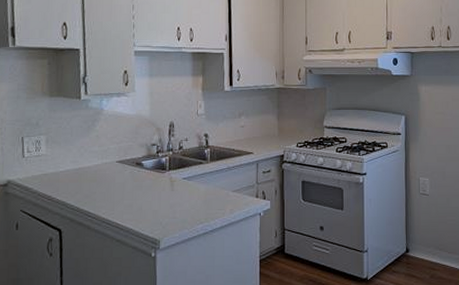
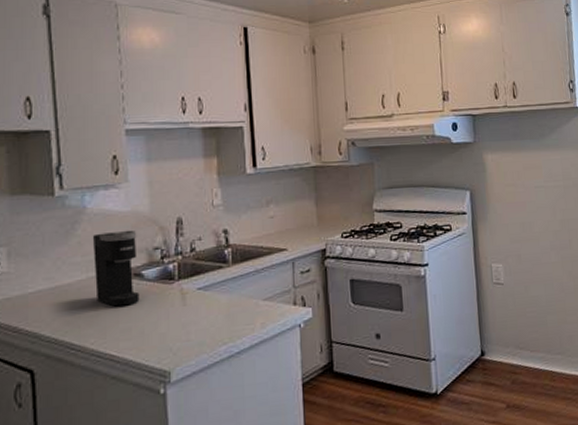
coffee maker: none [107,129,140,187] -> present [92,230,140,307]

